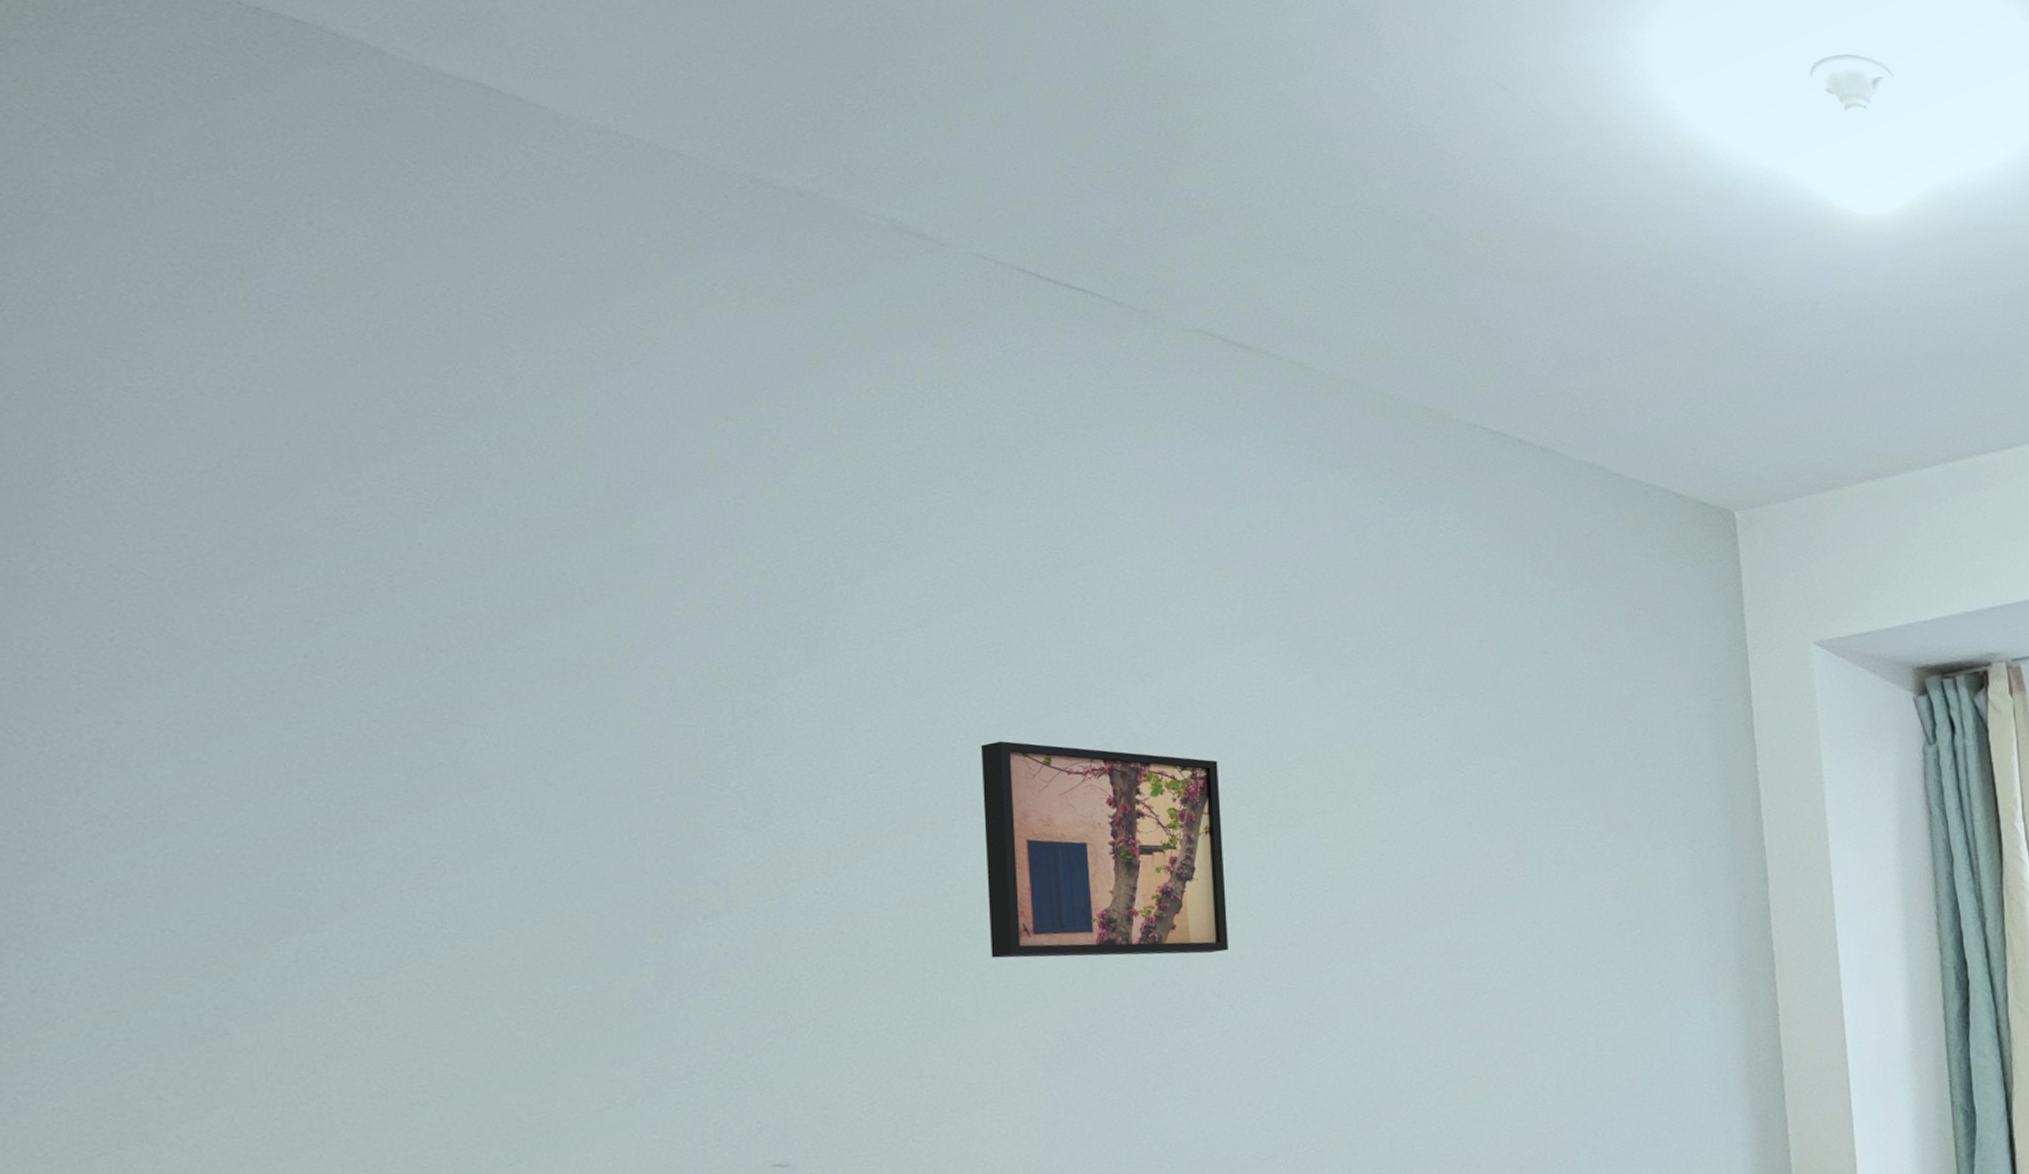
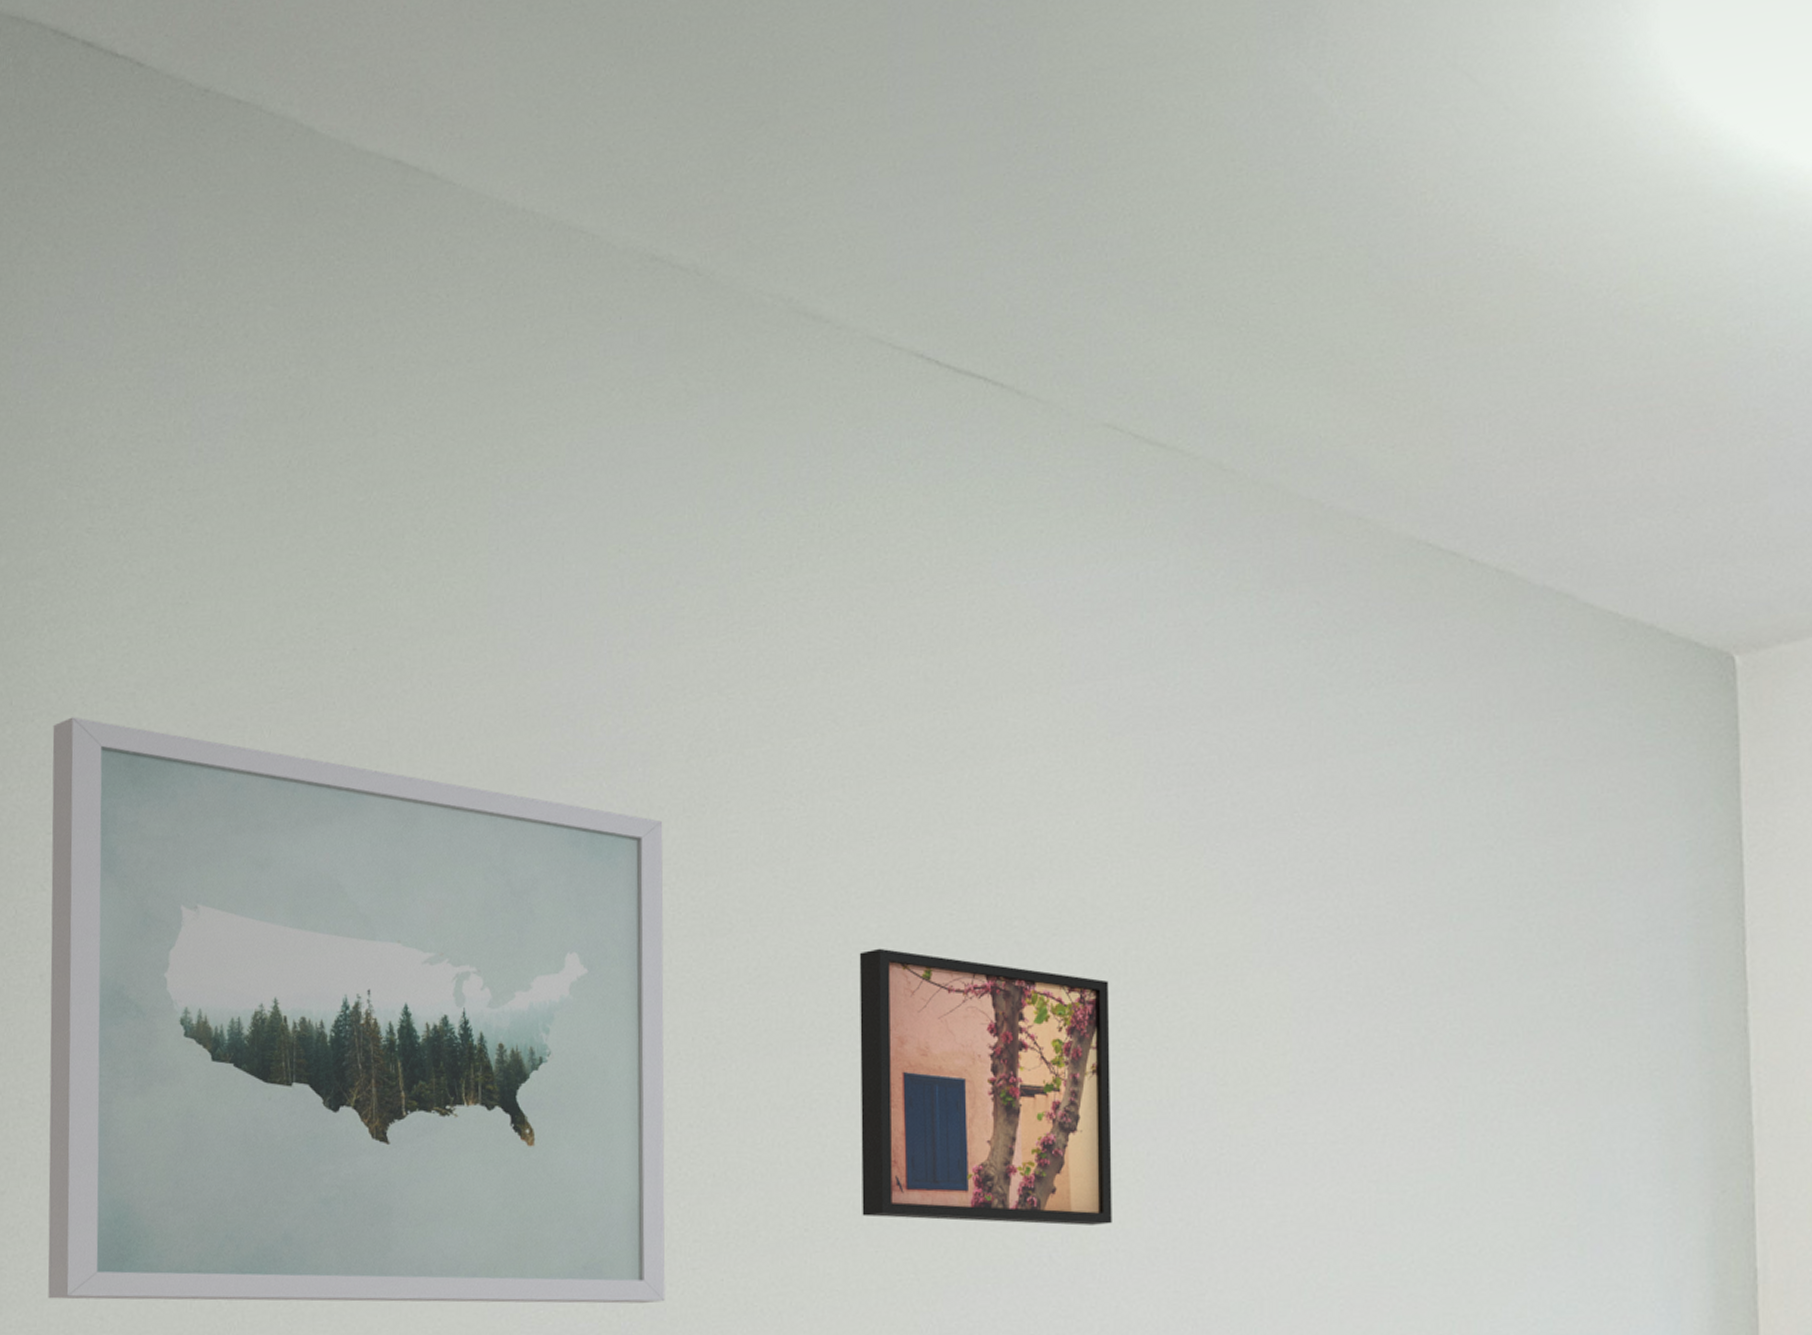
wall art: none [86,555,795,1085] -> present [48,717,666,1304]

